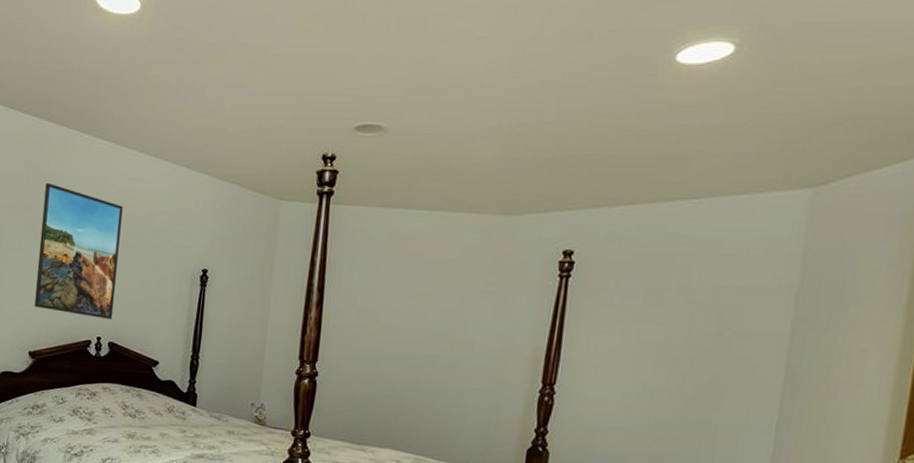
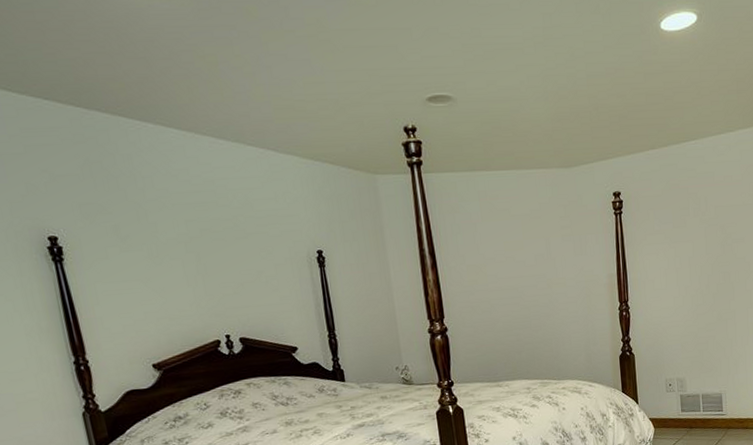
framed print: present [34,183,123,319] -> none [117,181,237,318]

